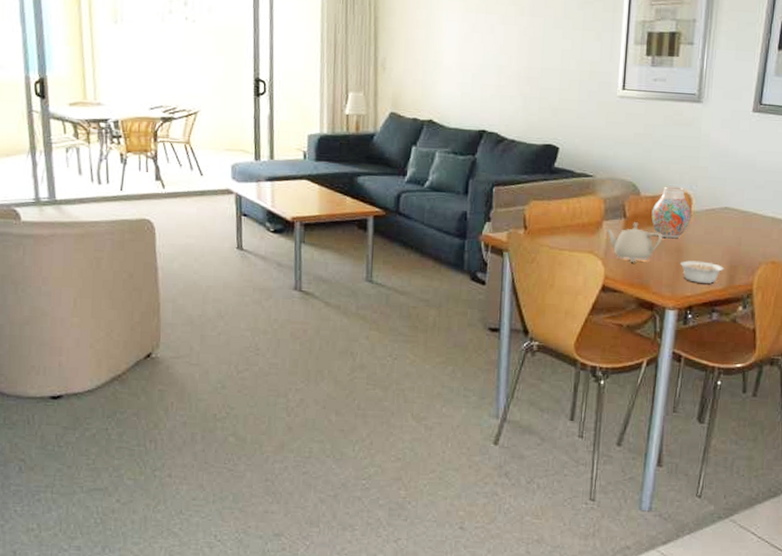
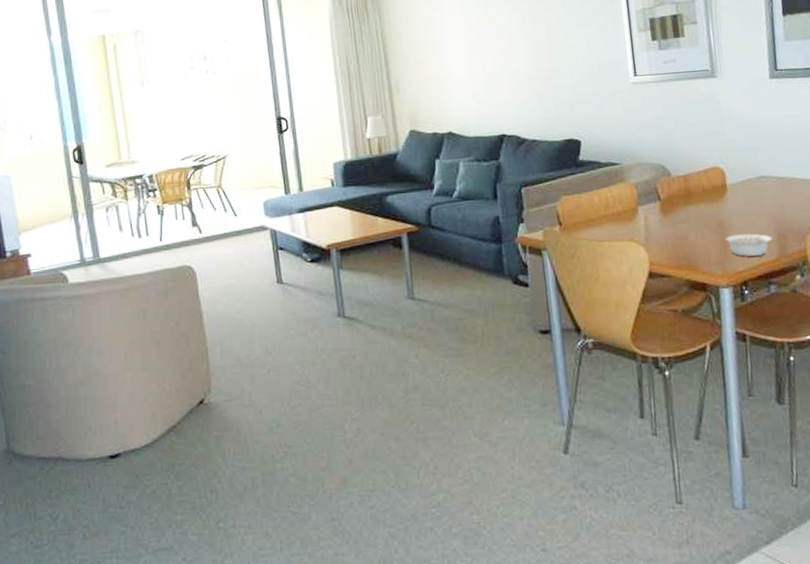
teapot: present [605,222,663,263] -> none [641,203,703,245]
vase: present [651,186,691,239] -> none [686,162,728,216]

